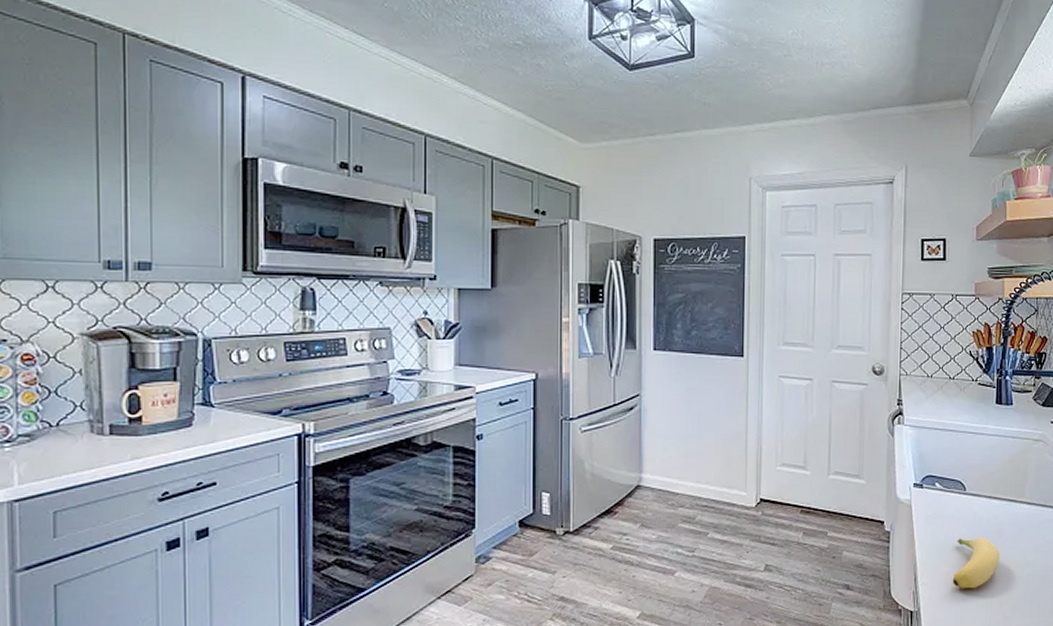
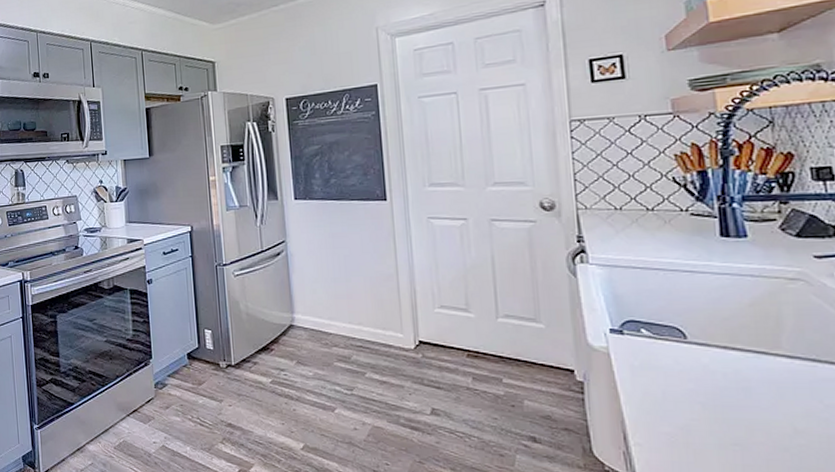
banana: present [952,537,1000,589] -> none [679,394,751,456]

